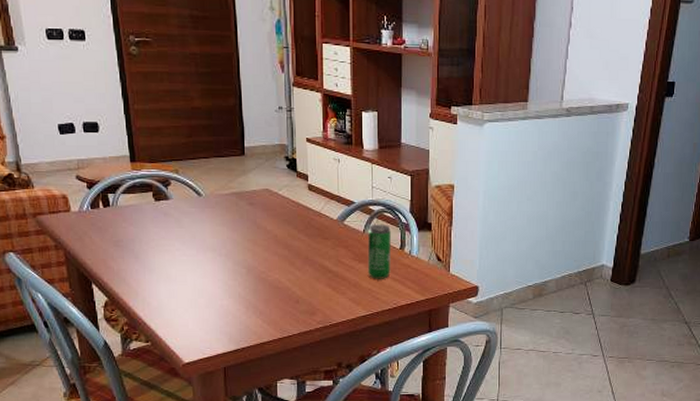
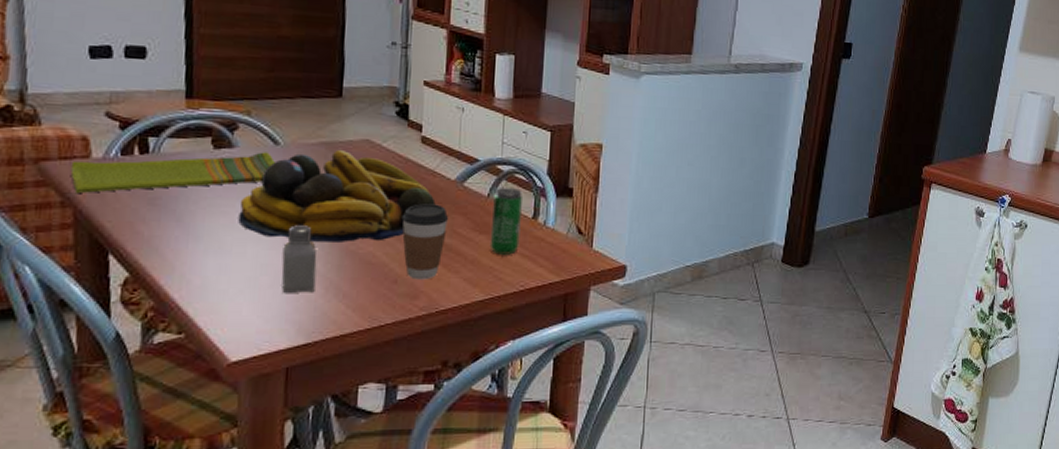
dish towel: none [58,202,200,238] -> present [70,152,275,193]
fruit bowl: none [178,199,323,272] -> present [238,150,436,242]
saltshaker: none [212,259,239,312] -> present [281,225,317,294]
coffee cup: none [298,239,335,300] -> present [402,204,449,280]

